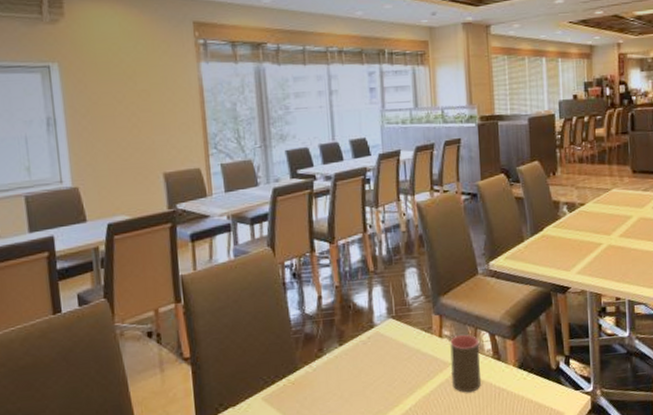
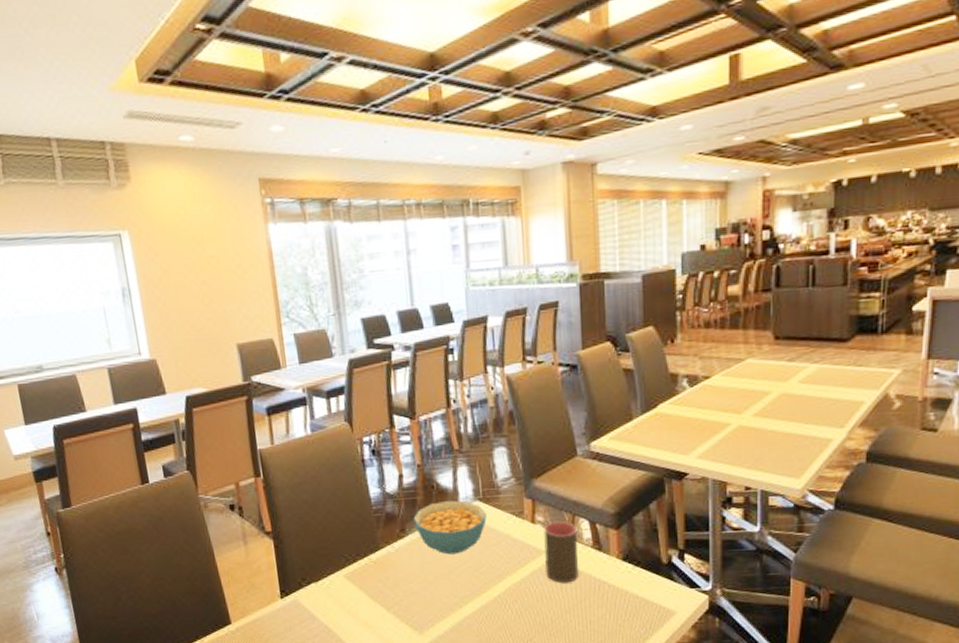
cereal bowl: none [331,319,399,372] -> present [413,500,487,555]

